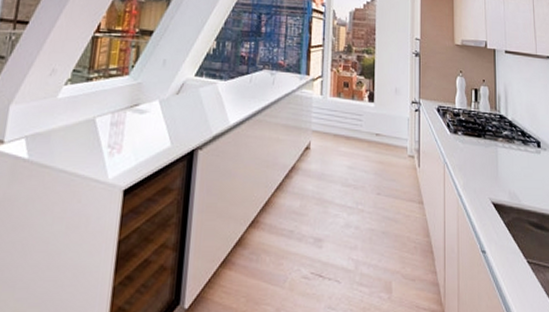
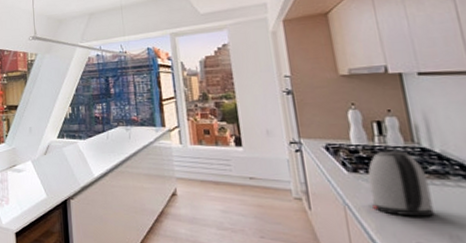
kettle: none [463,115,502,175] -> present [367,149,435,217]

